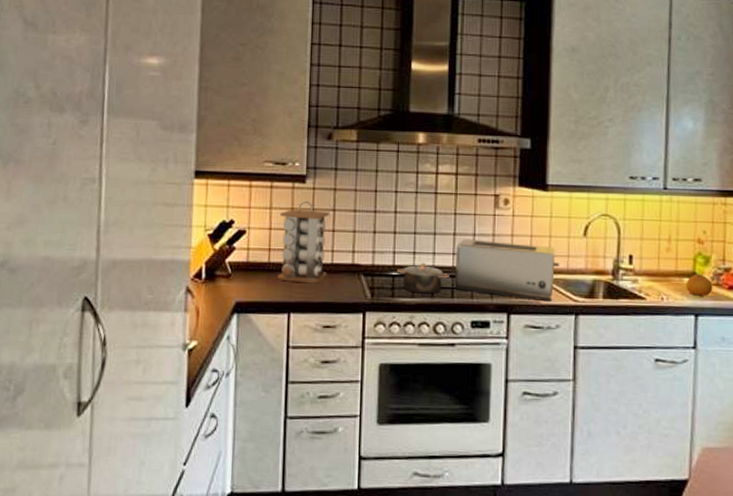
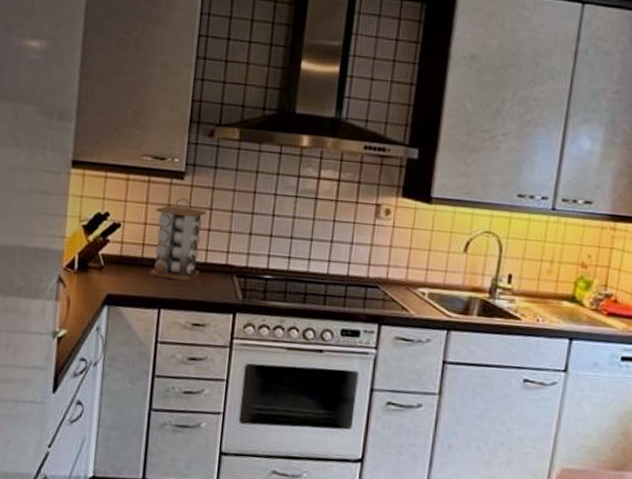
cooking pot: present [396,263,450,294] -> none [270,268,323,300]
toaster: present [454,238,560,302] -> none [327,246,437,316]
fruit: present [686,274,713,296] -> none [564,298,592,321]

